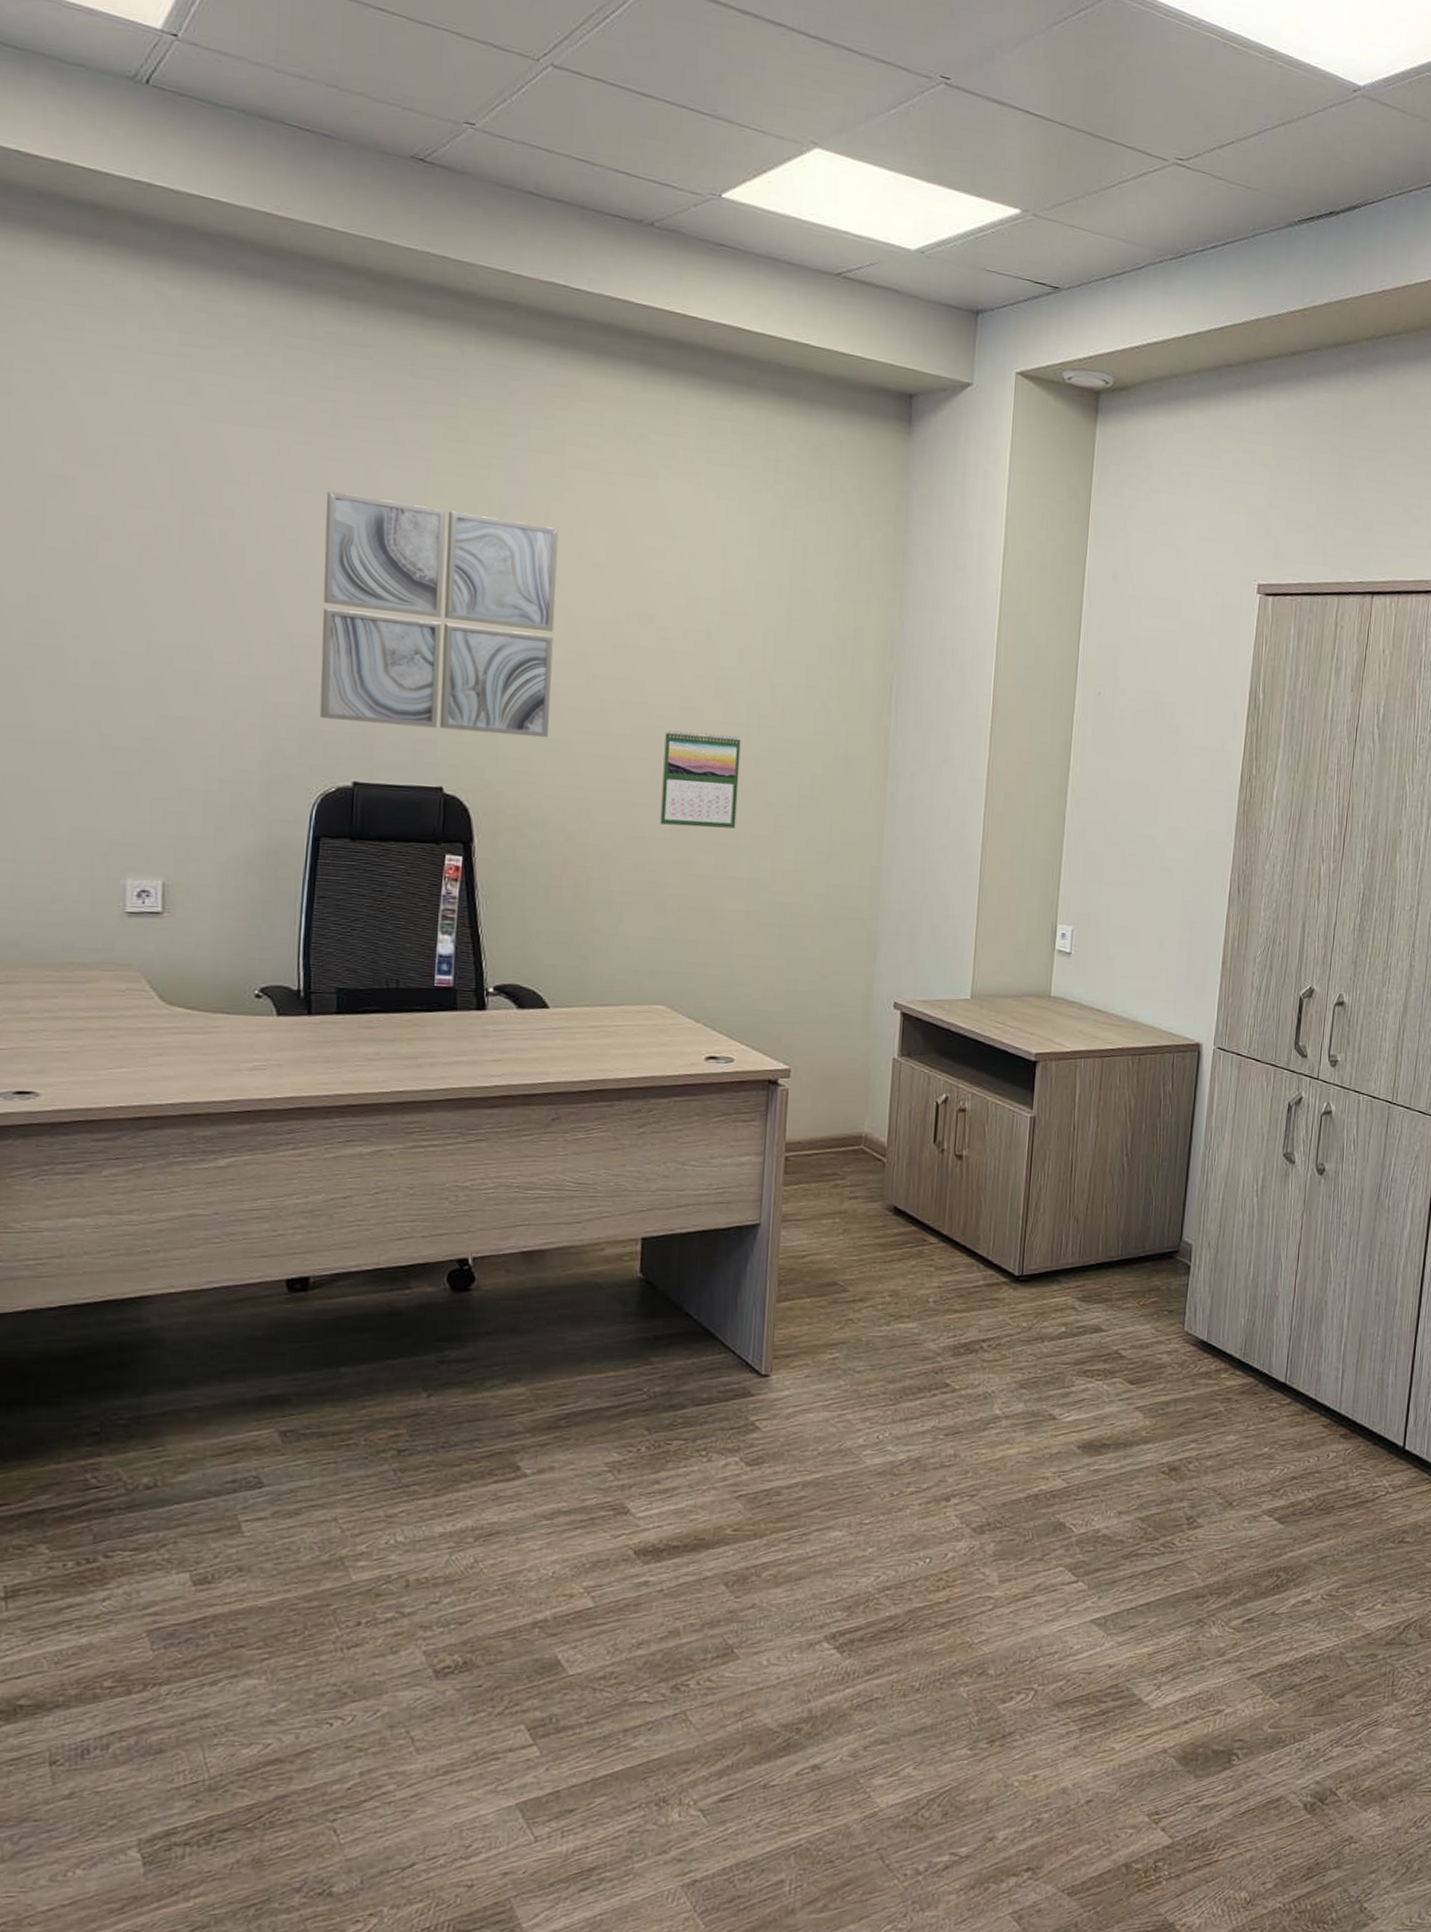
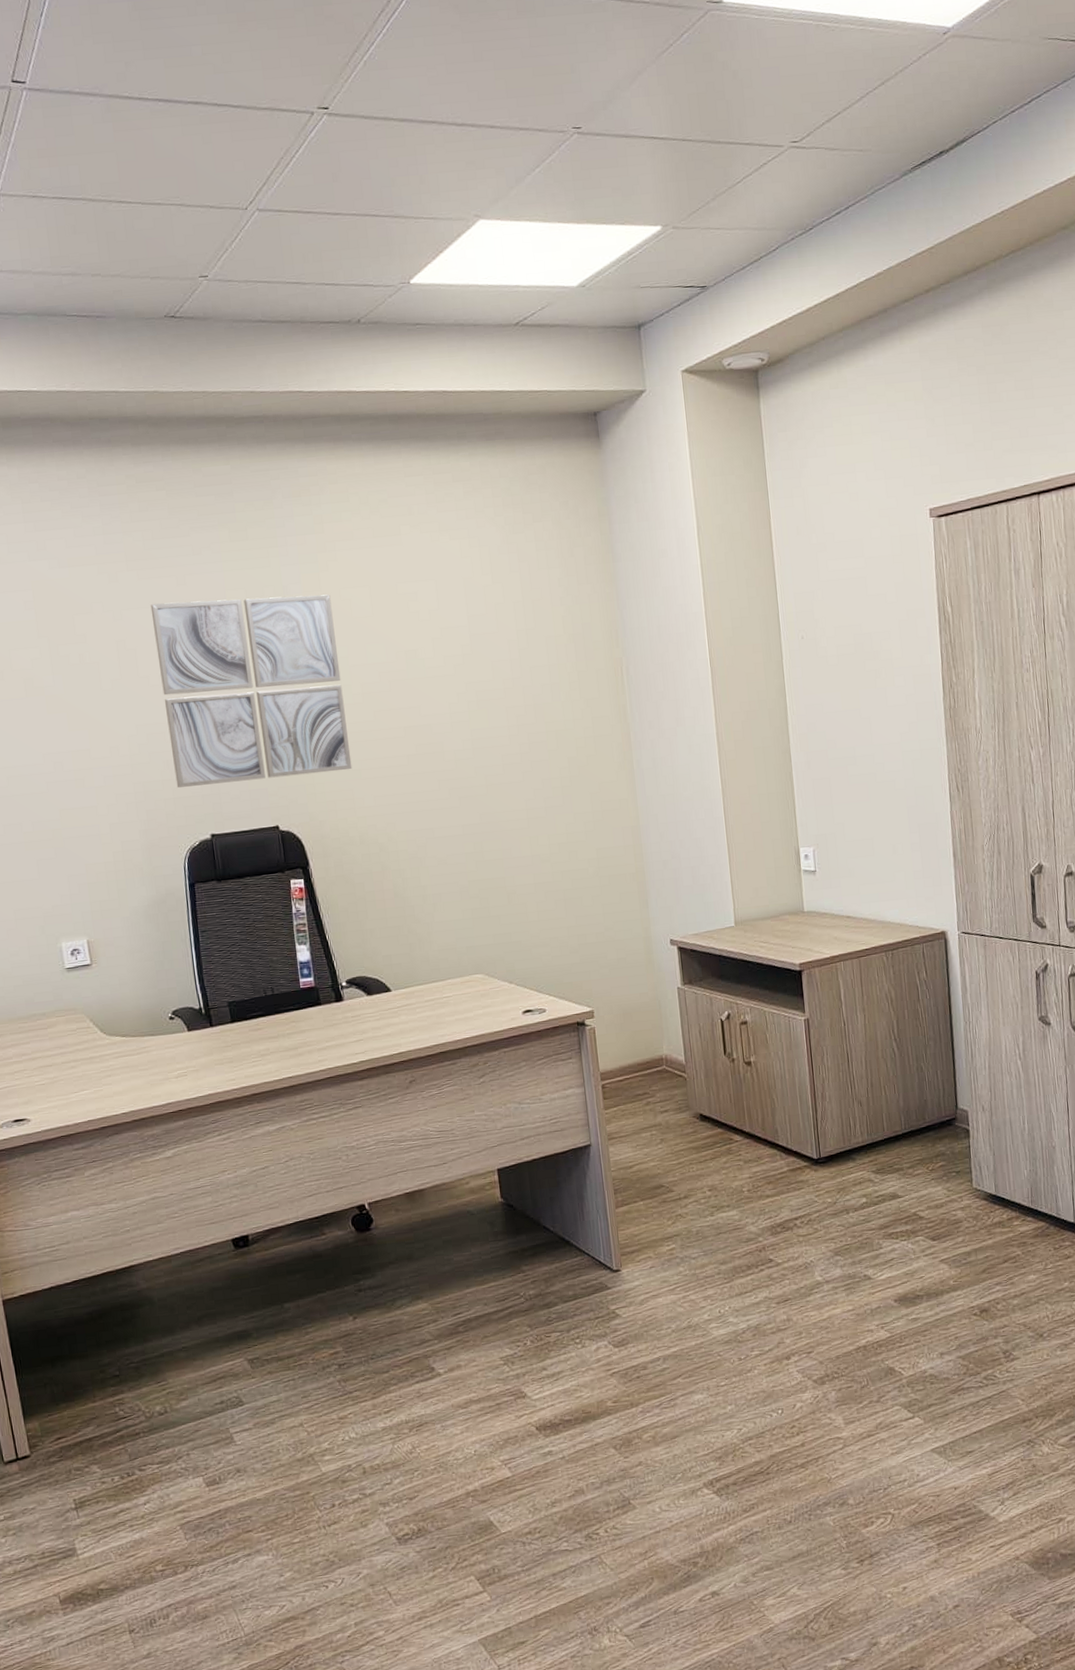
calendar: present [660,730,741,829] -> none [443,738,514,823]

